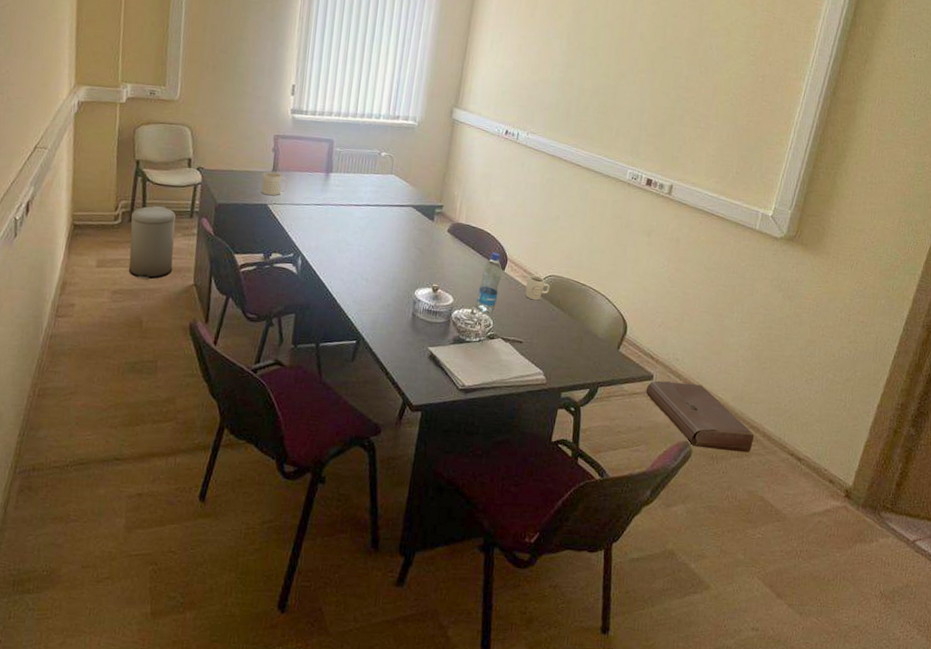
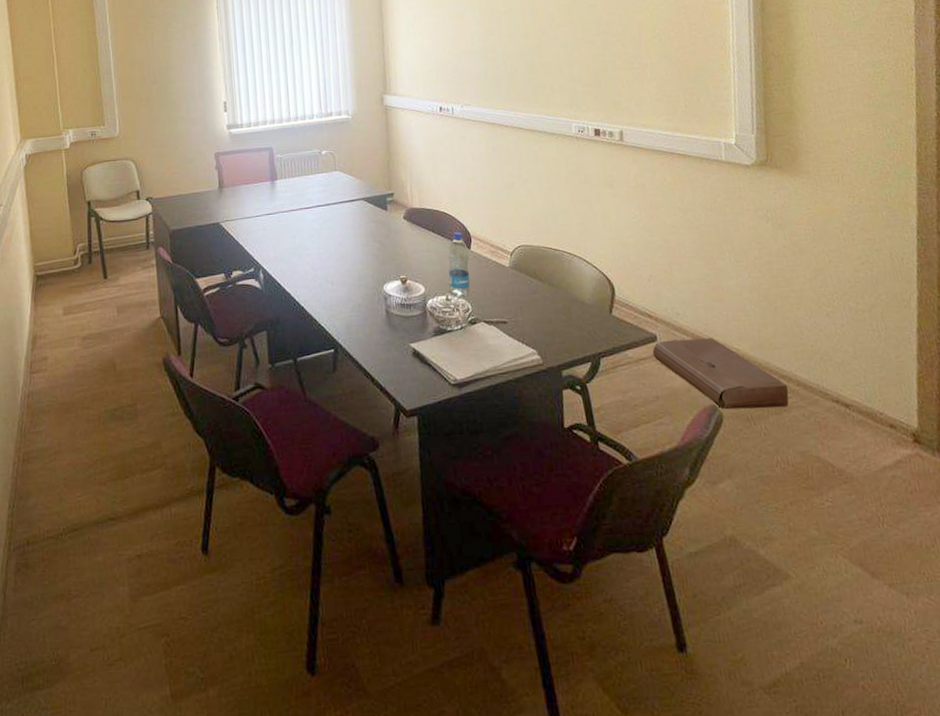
pedal bin: present [128,205,176,279] -> none [89,242,137,320]
mug: present [261,172,288,196] -> none [210,189,236,214]
mug: present [525,275,550,301] -> none [496,248,523,275]

